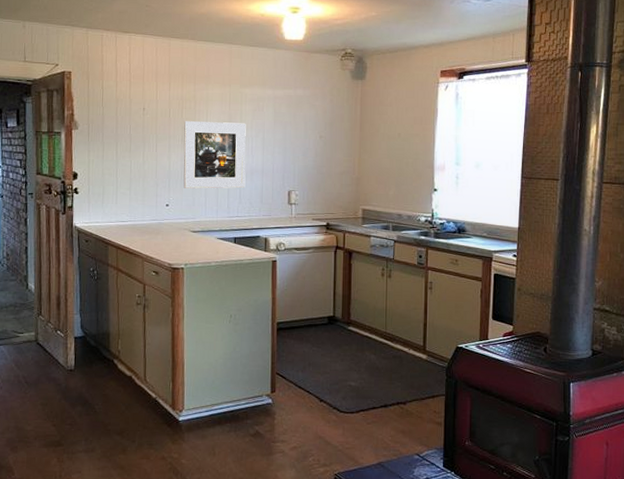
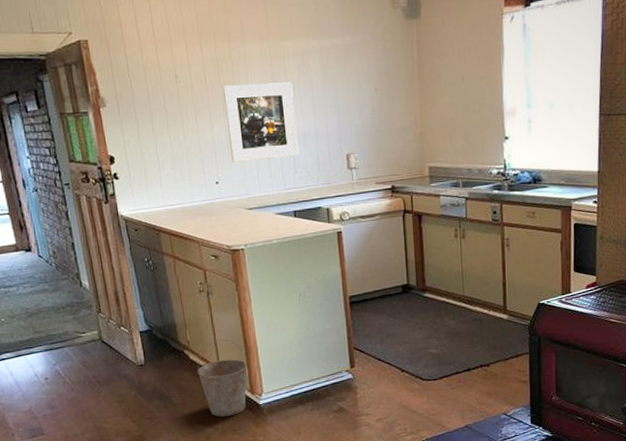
bucket: none [124,352,172,430] -> present [197,339,247,417]

